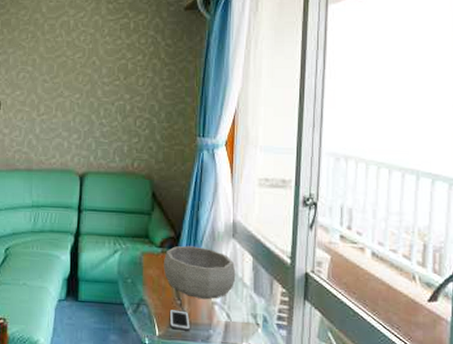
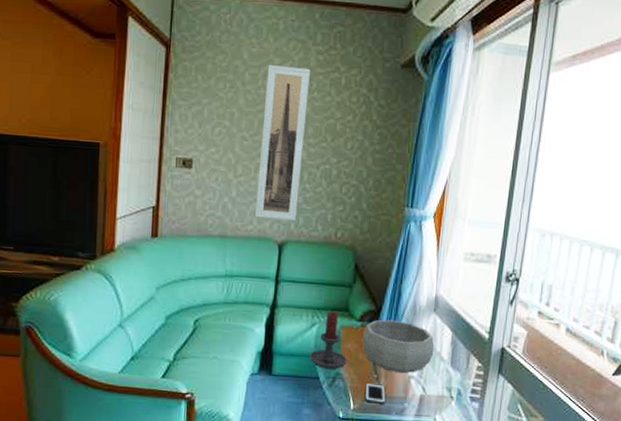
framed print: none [58,15,102,154] -> present [255,64,310,221]
candle holder: none [113,238,150,295] -> present [309,311,347,369]

